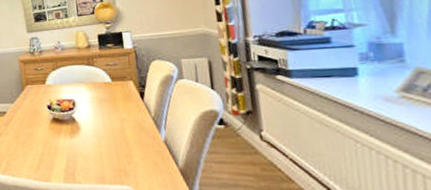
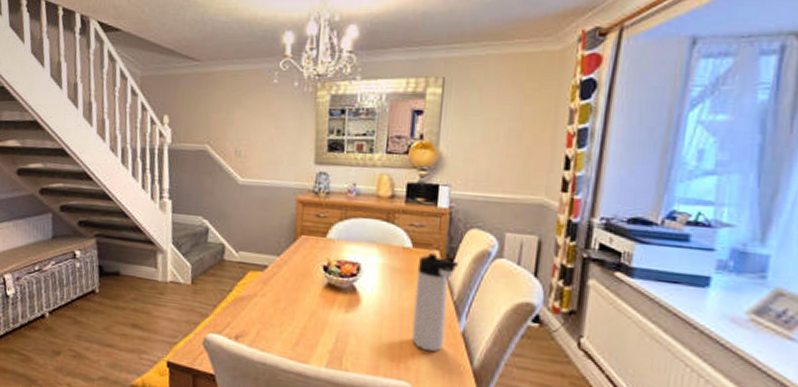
thermos bottle: none [118,83,152,160] -> present [411,253,458,352]

